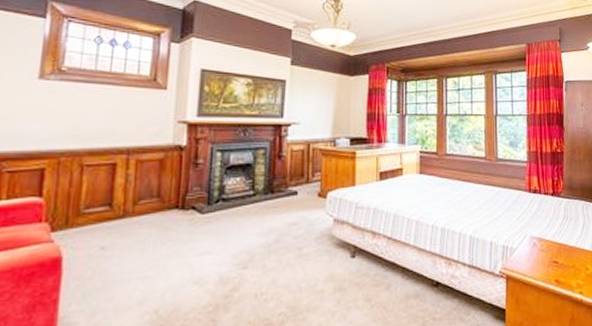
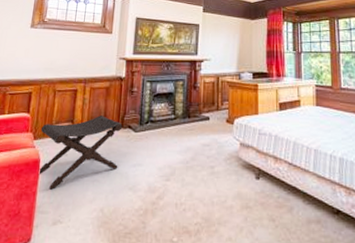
footstool: none [59,195,184,294] -> present [38,115,123,190]

